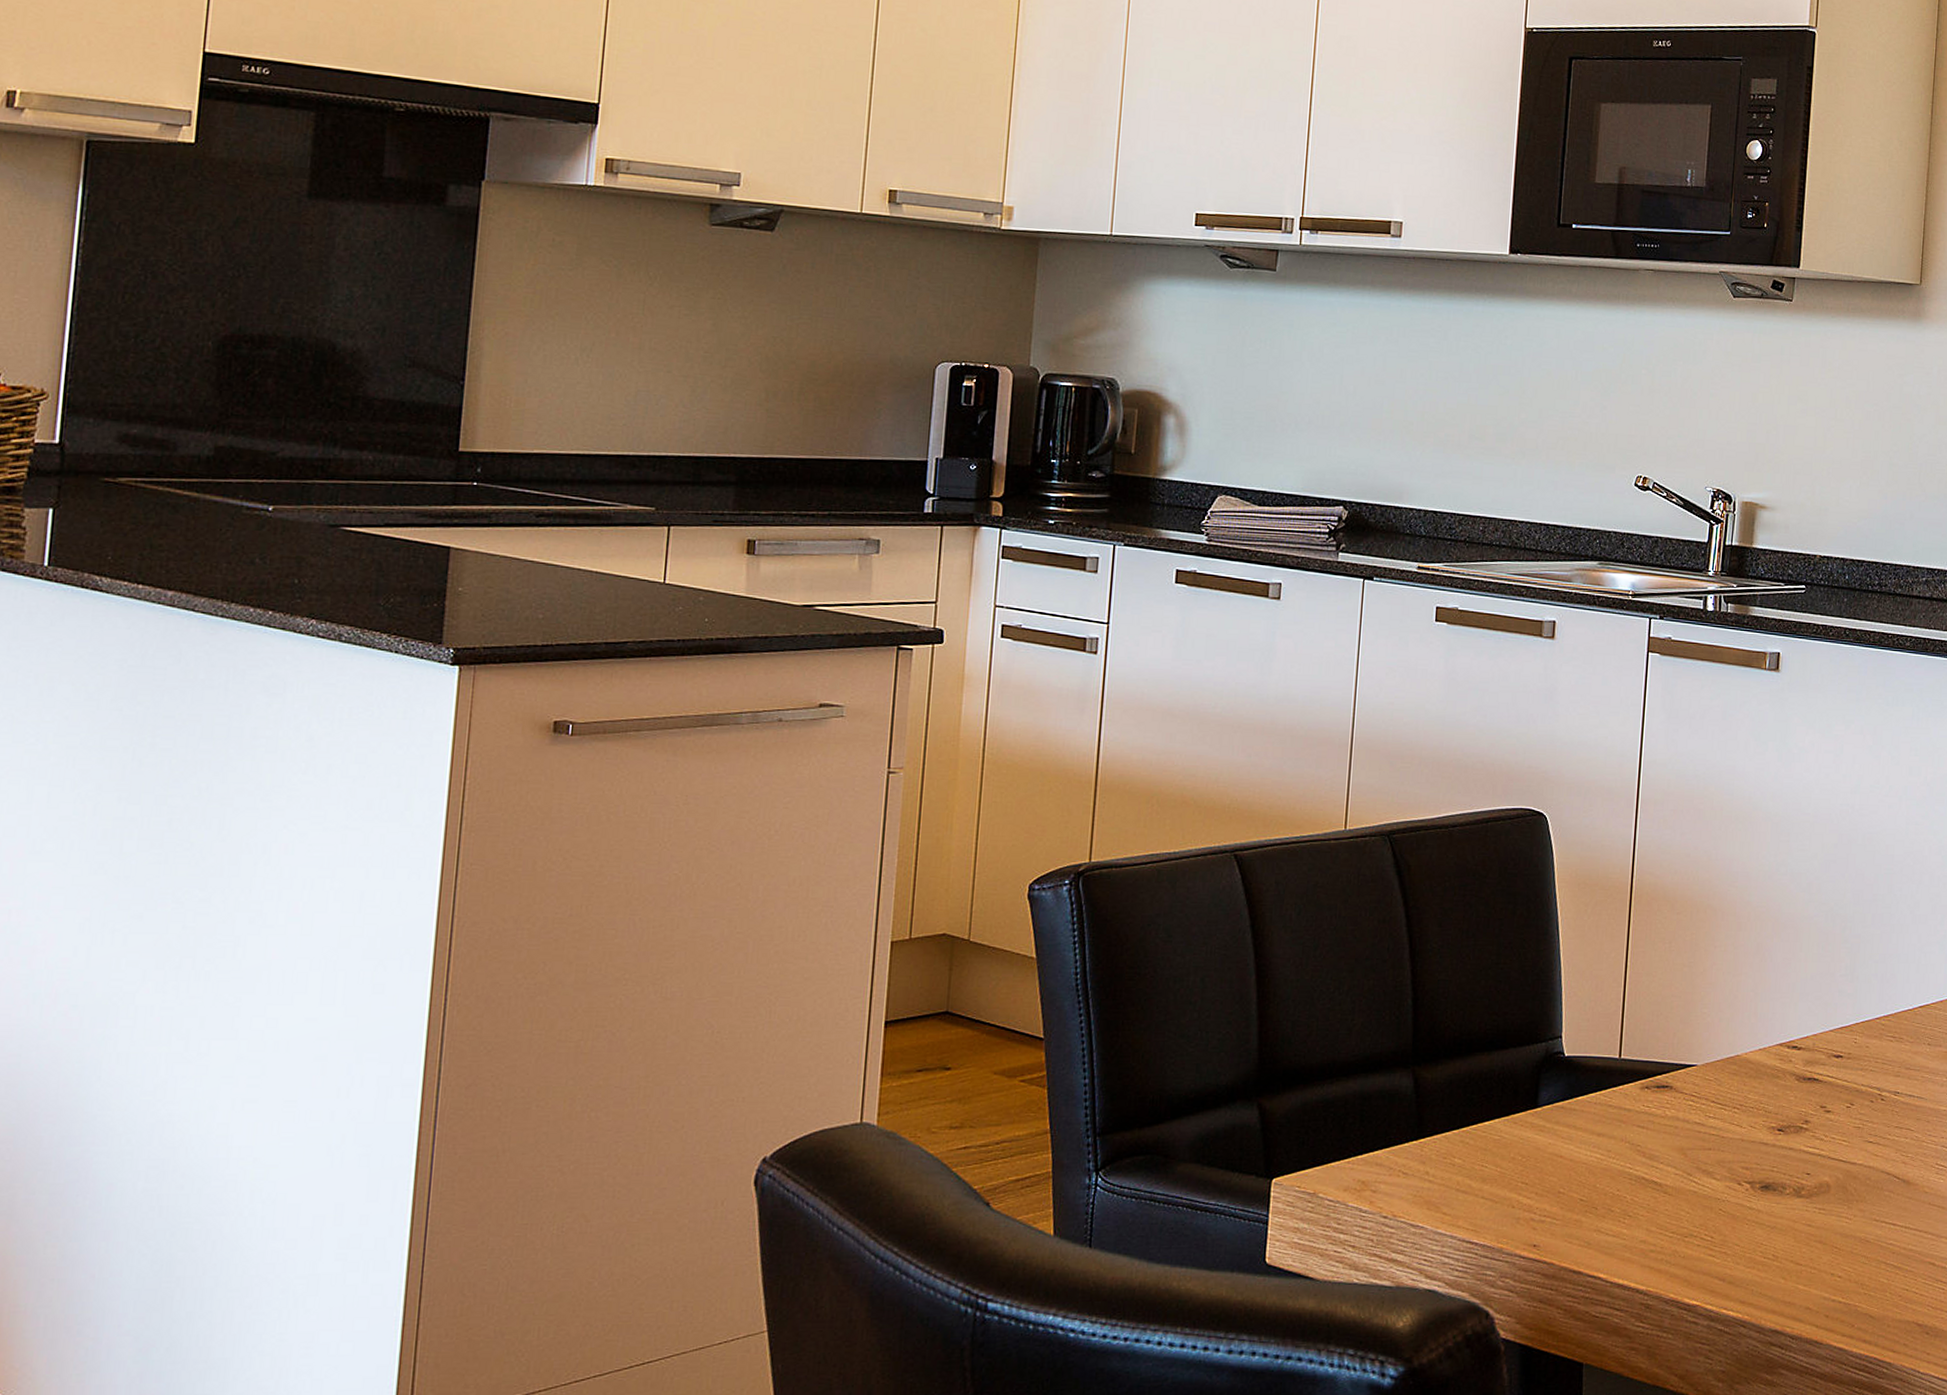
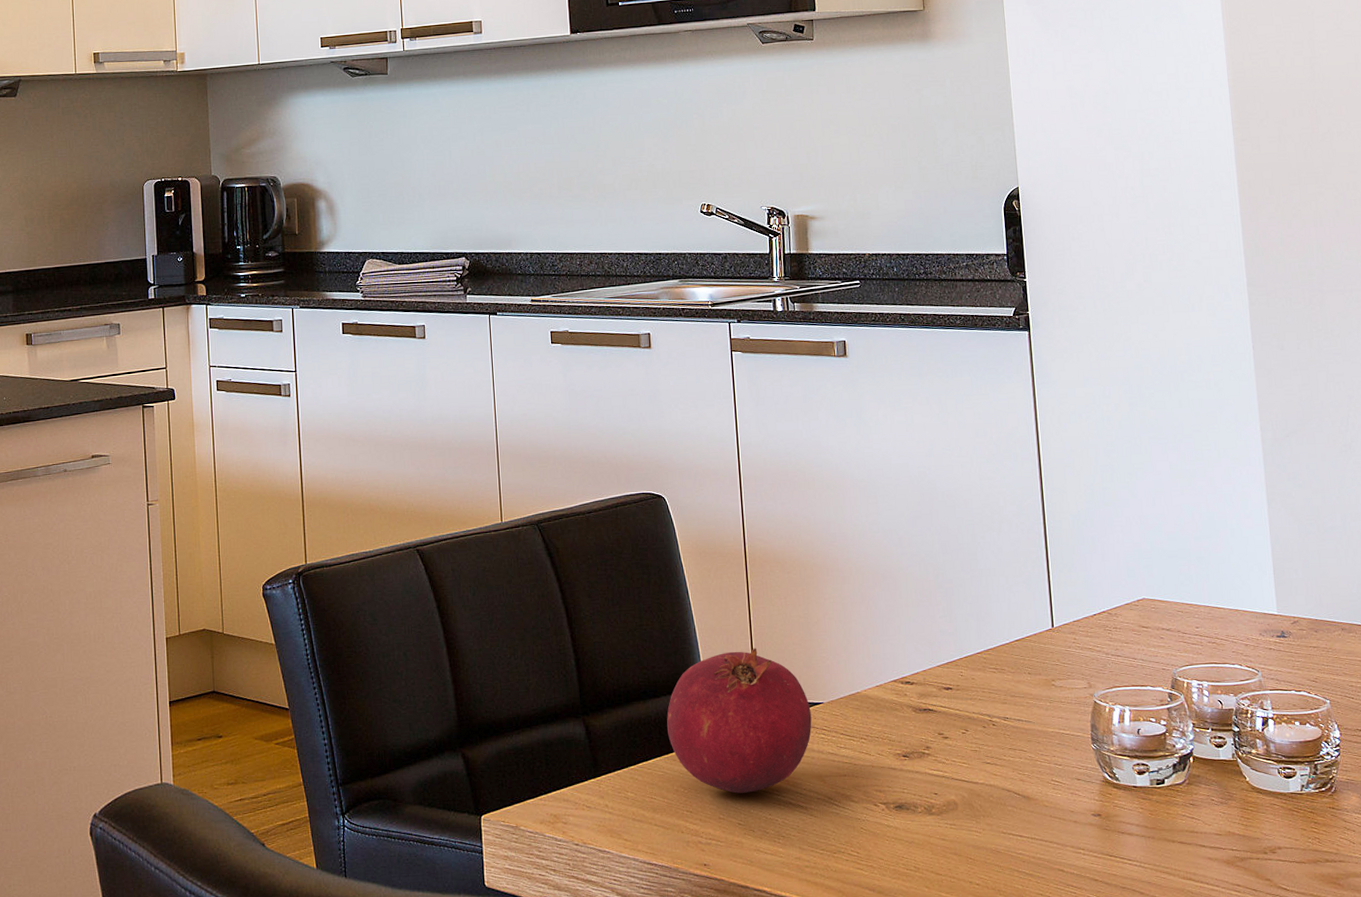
fruit: none [1512,998,1682,1165] -> present [667,648,812,794]

